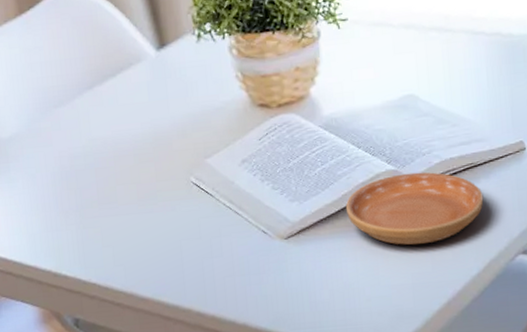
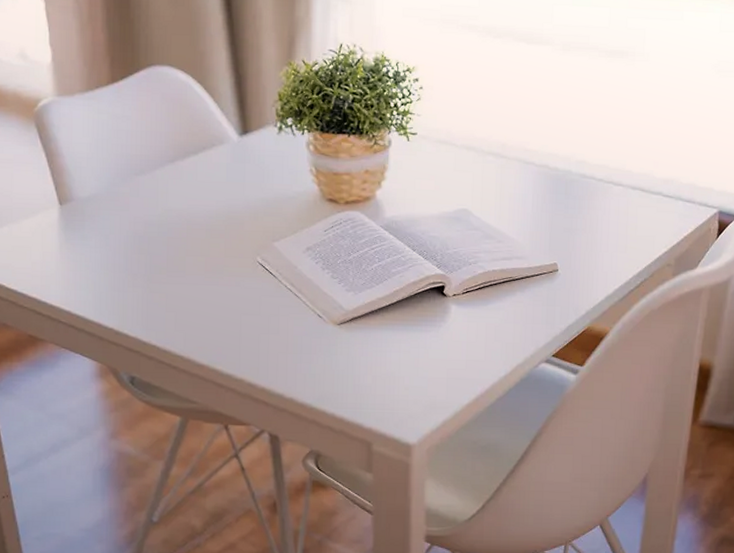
saucer: present [345,172,484,245] -> none [395,278,518,344]

